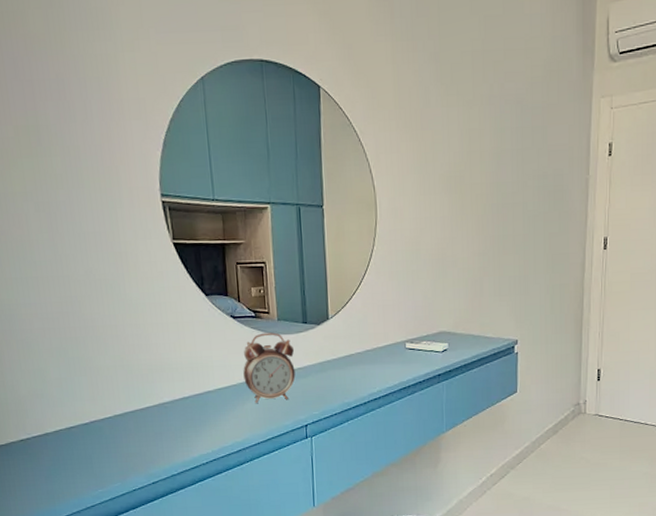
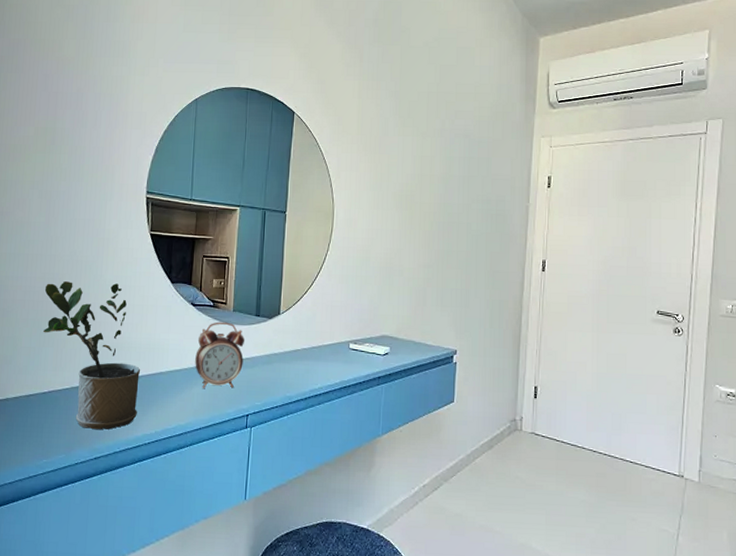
potted plant: none [64,301,190,455] -> present [42,281,141,430]

